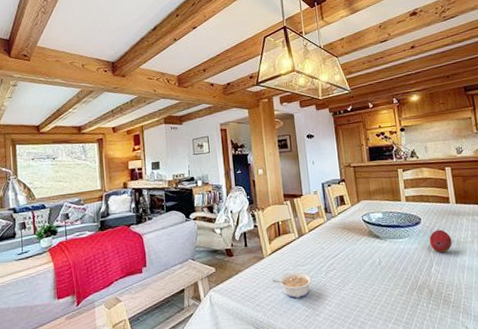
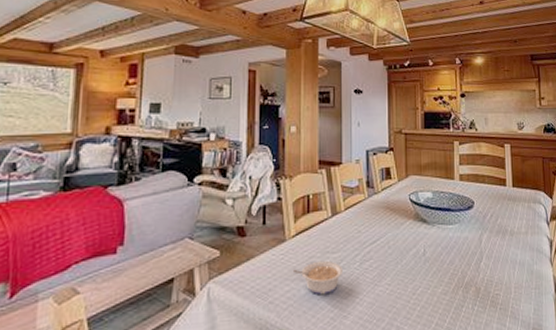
fruit: present [429,229,453,253] -> none [482,216,505,245]

